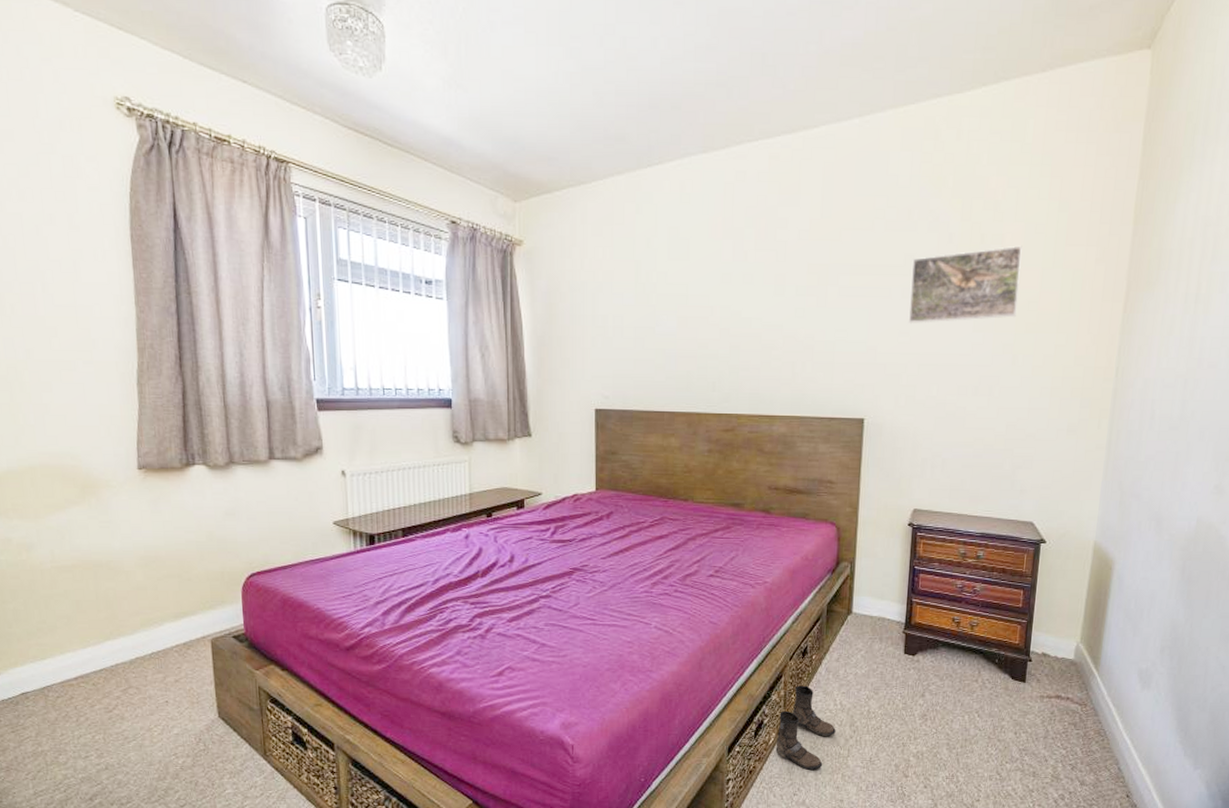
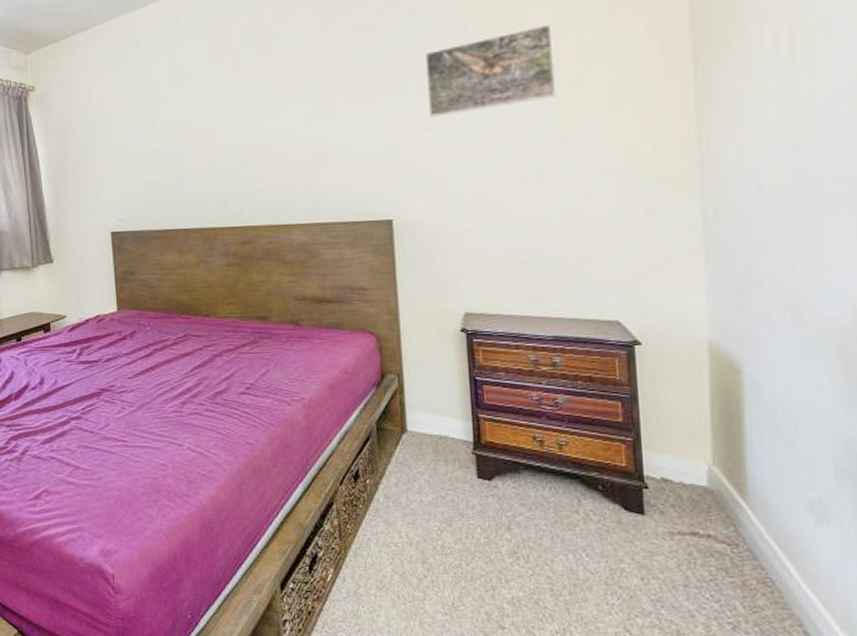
boots: present [775,685,836,770] -> none [335,514,405,614]

